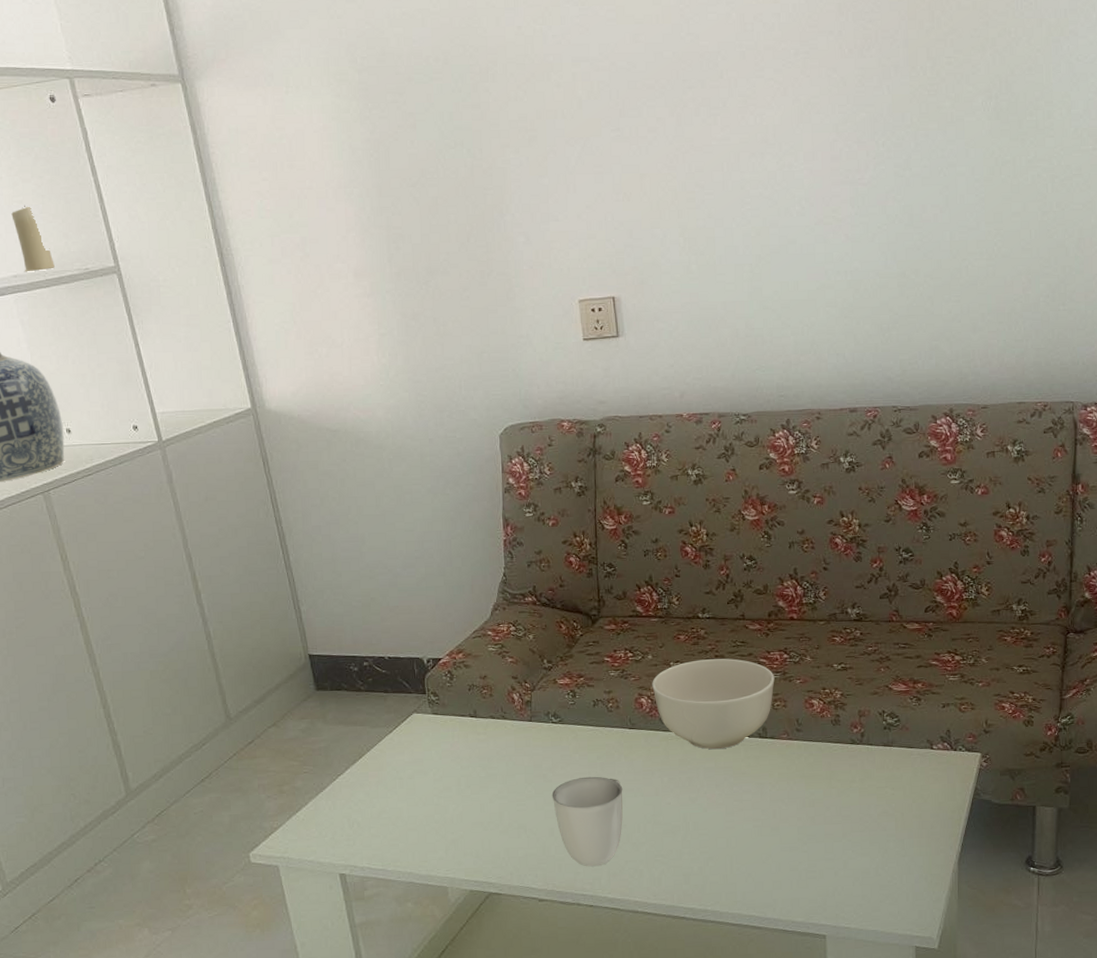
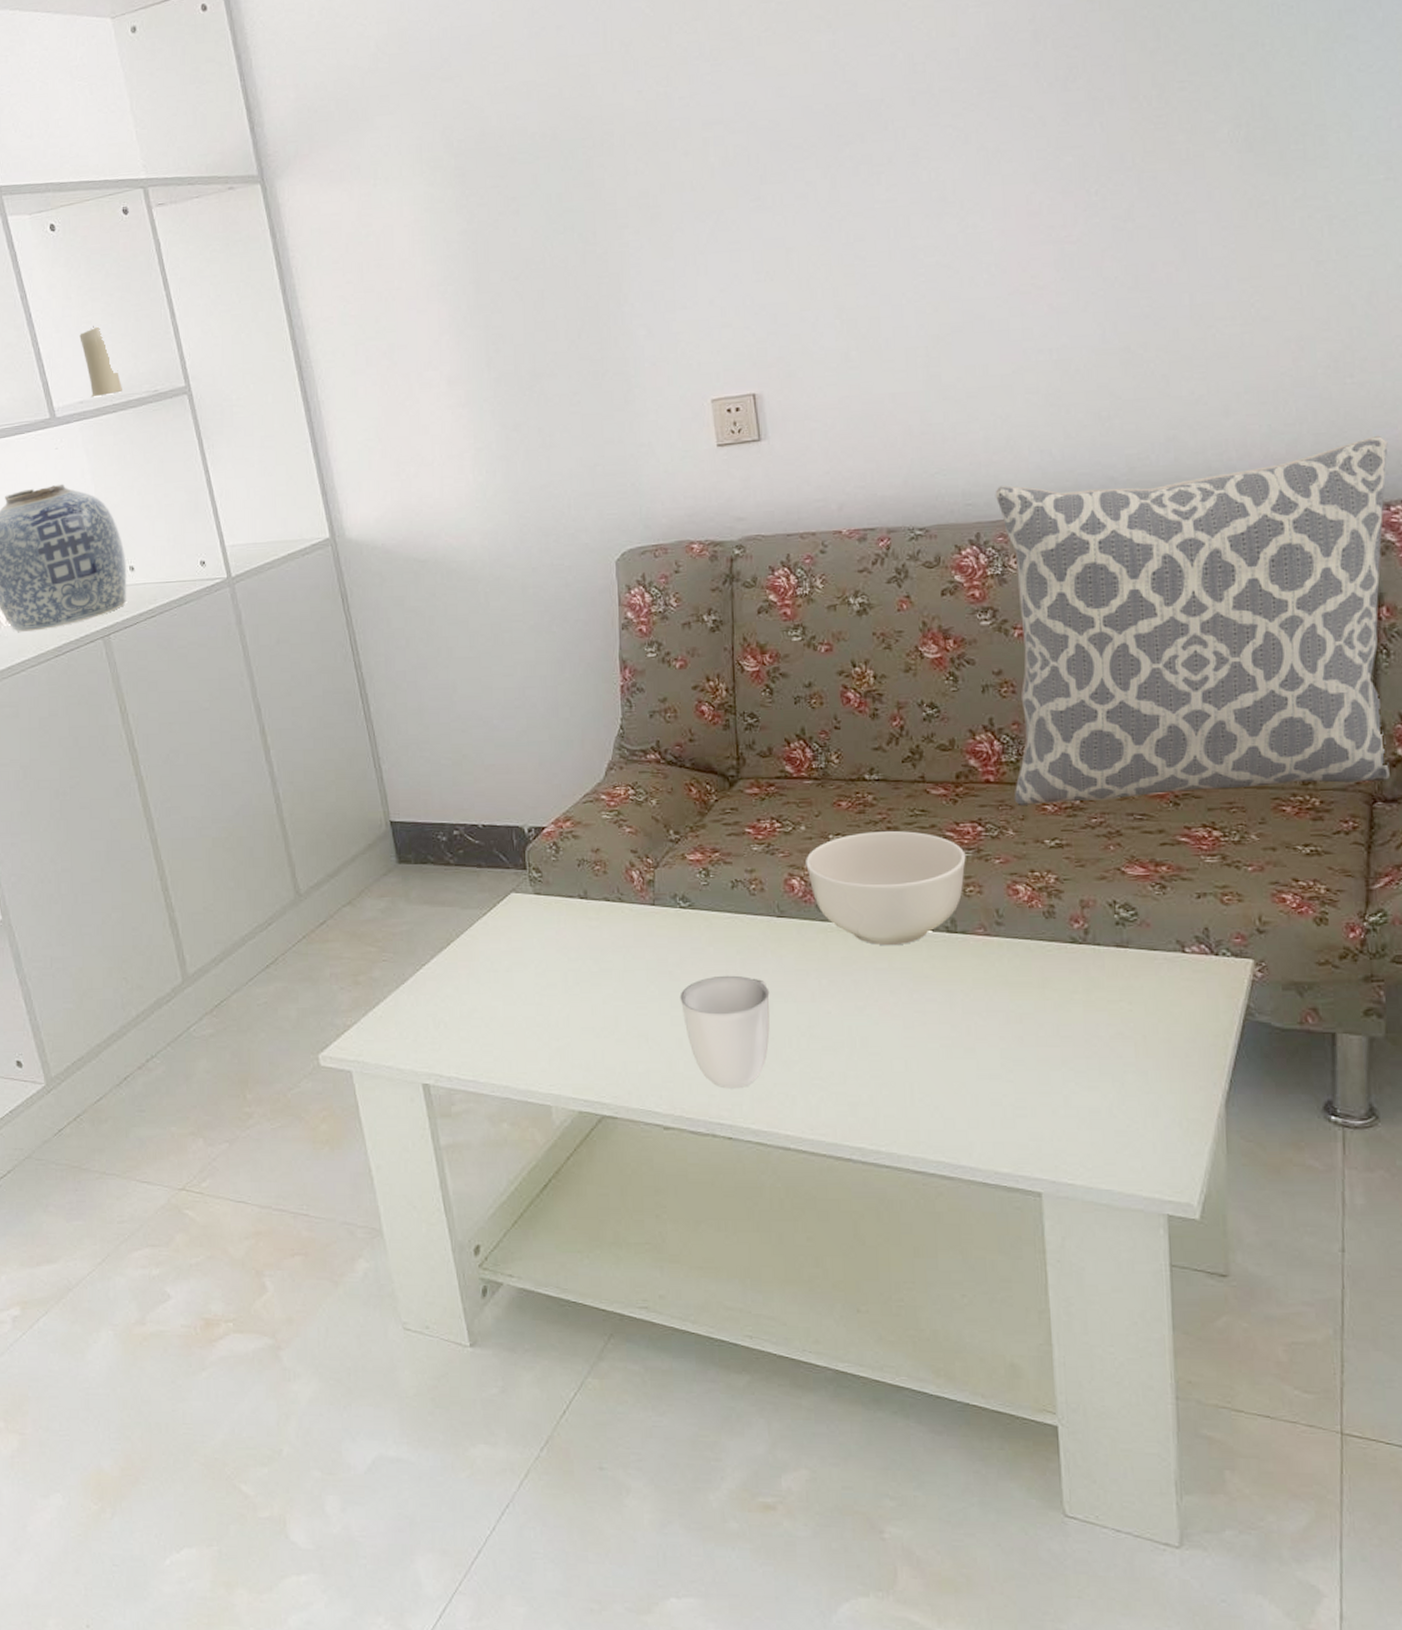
pillow: none [801,351,1087,637] -> present [995,435,1390,805]

